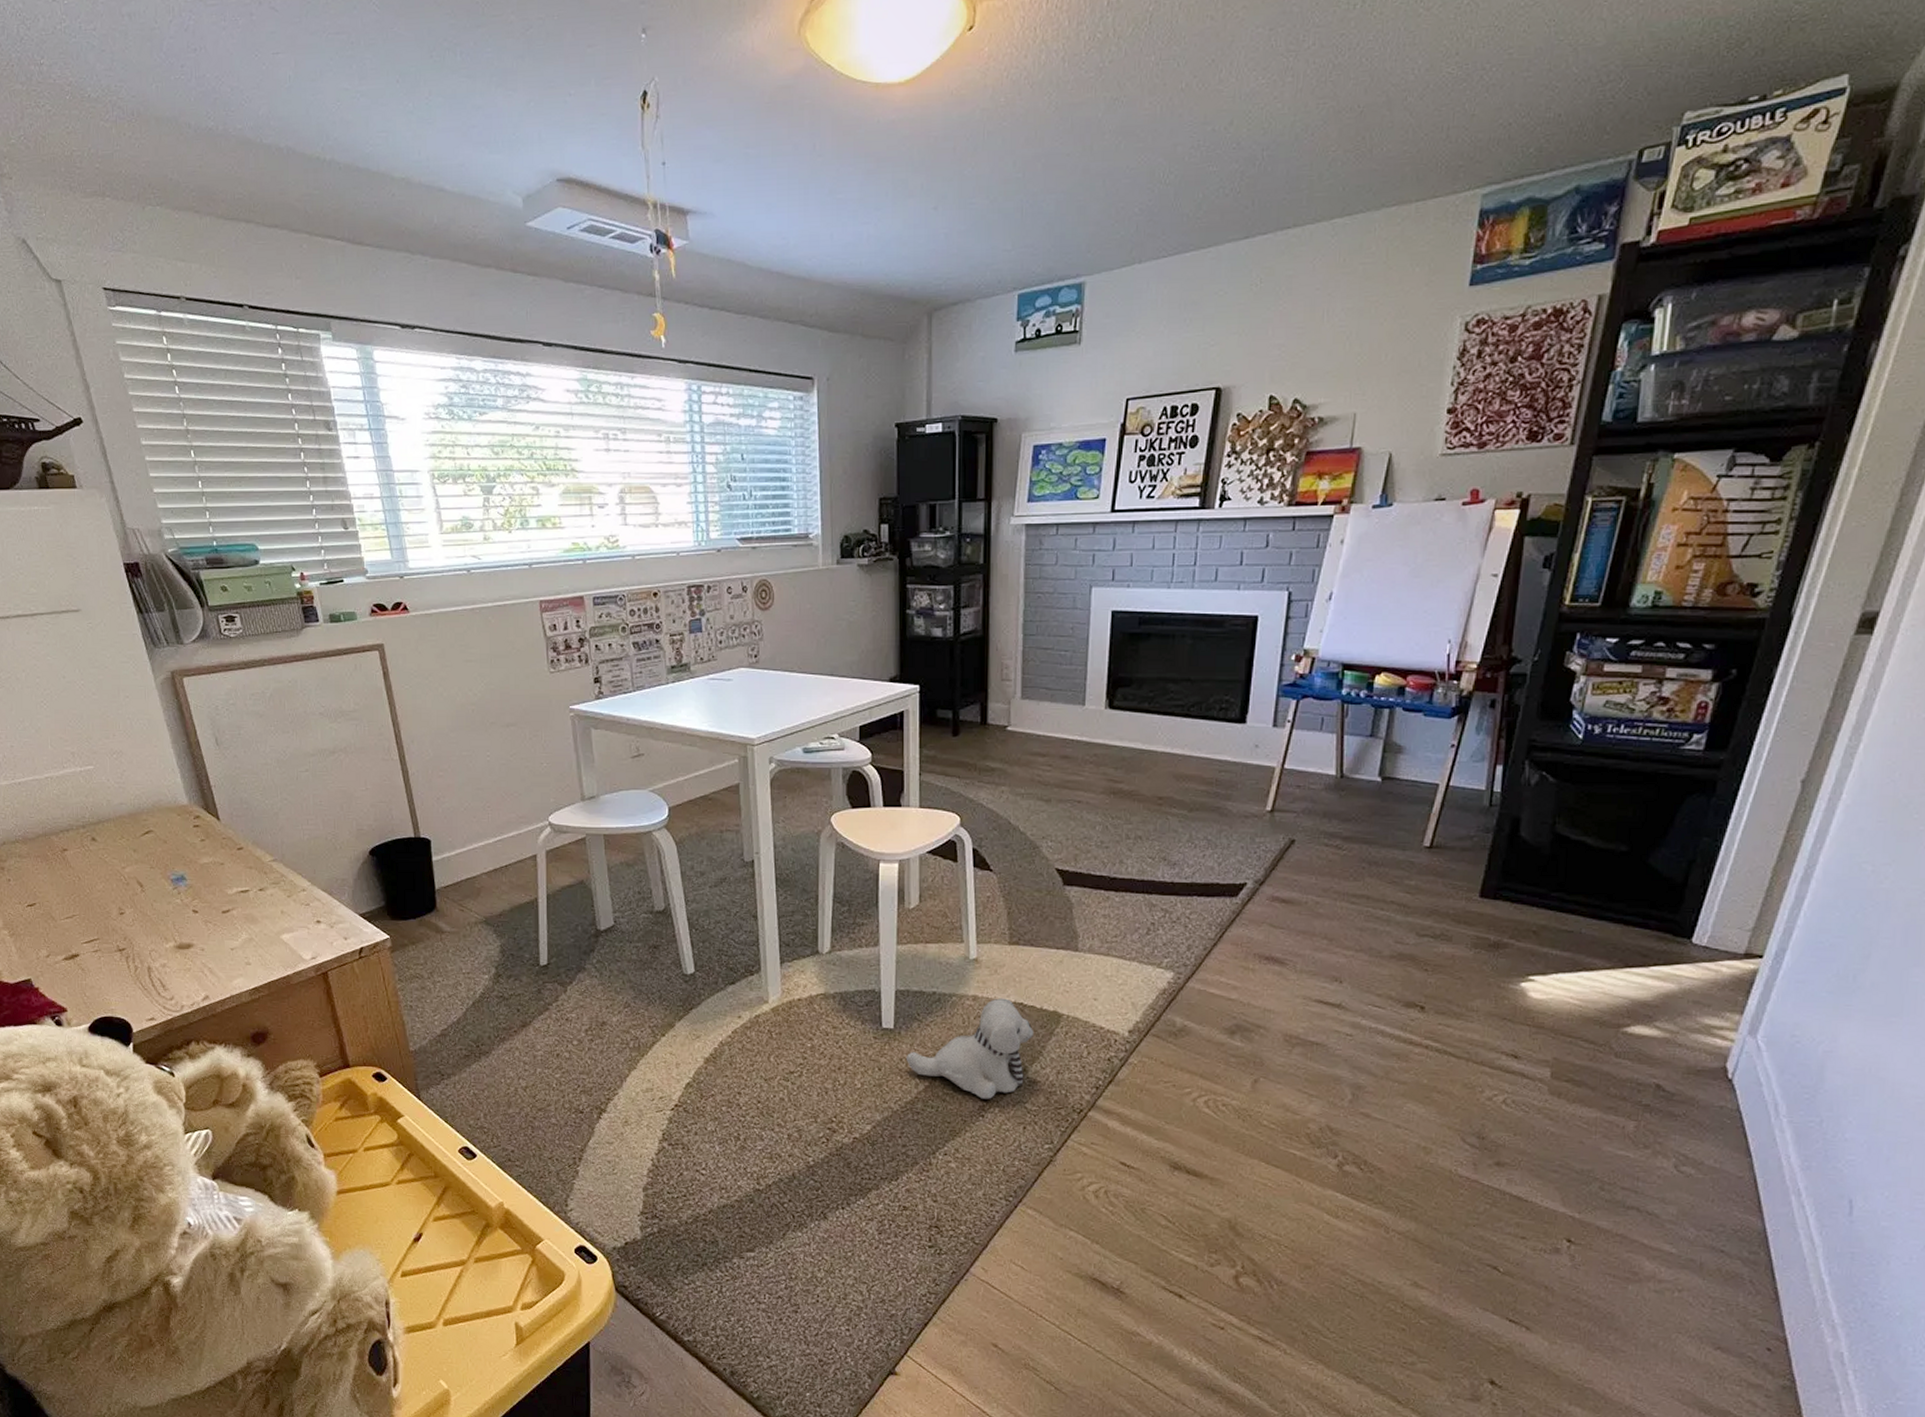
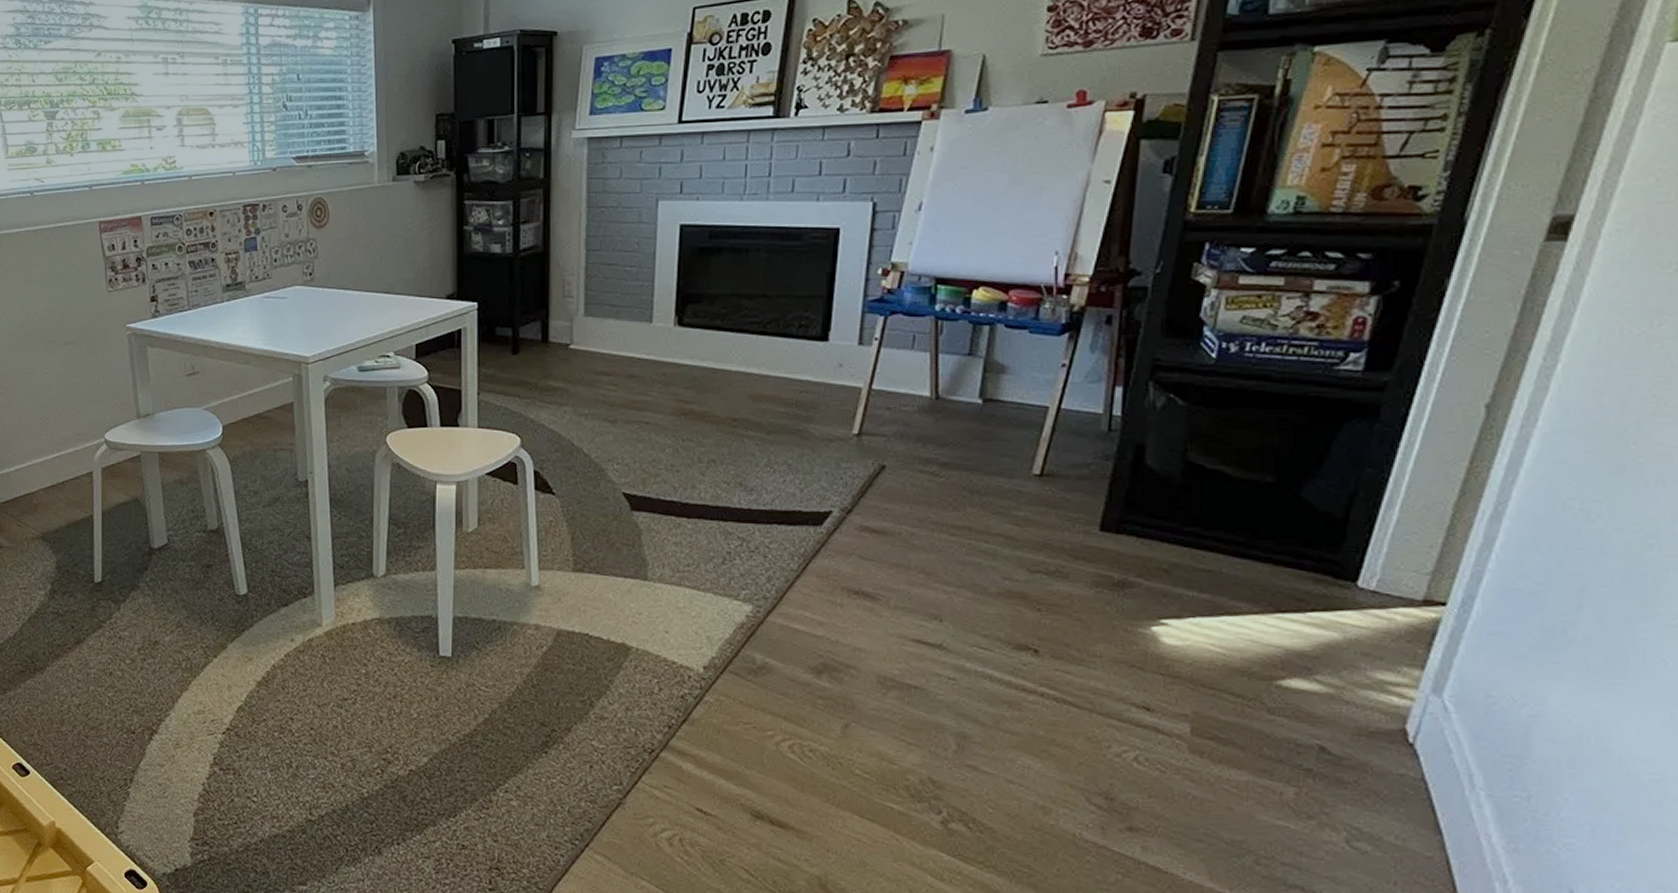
plush toy: present [907,998,1033,1099] -> none [465,628,600,735]

